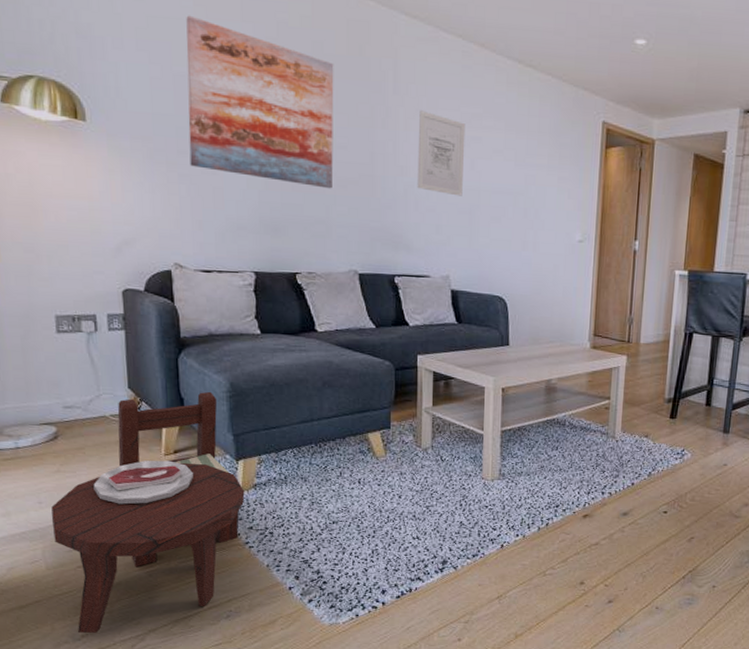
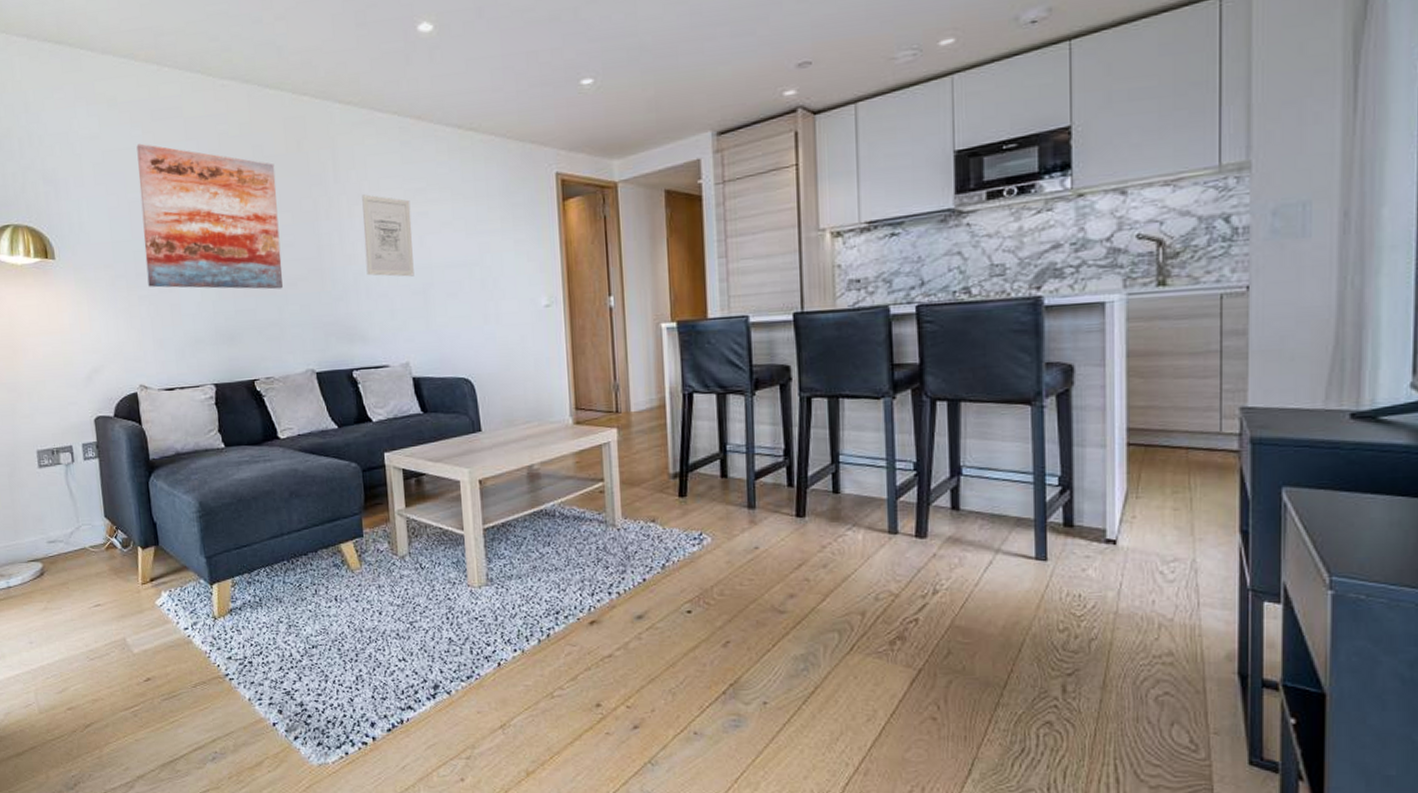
dining set: present [51,391,245,633] -> none [41,513,222,781]

